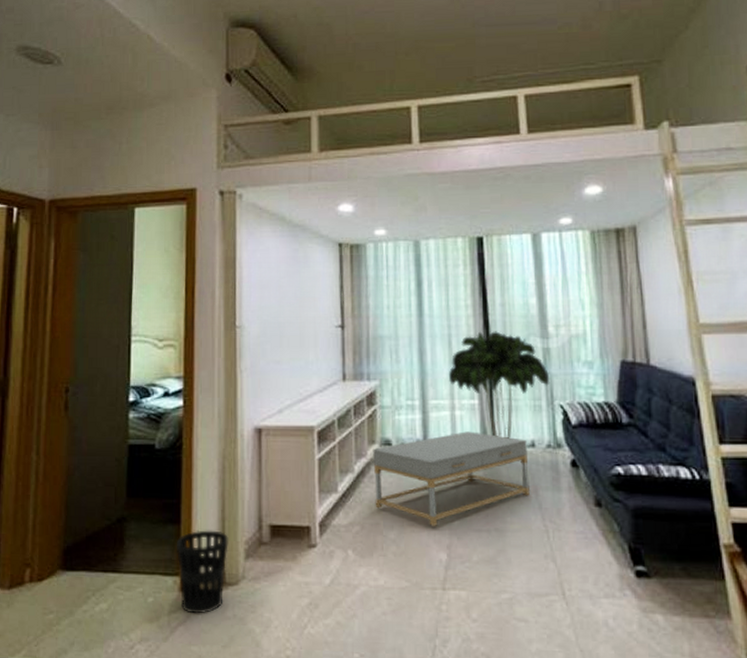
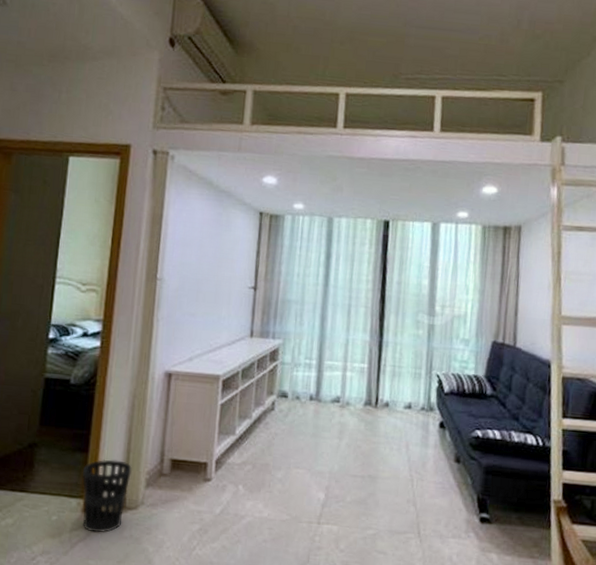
coffee table: present [373,431,530,526] -> none [267,390,405,470]
indoor plant: present [449,331,550,439] -> none [344,304,432,400]

